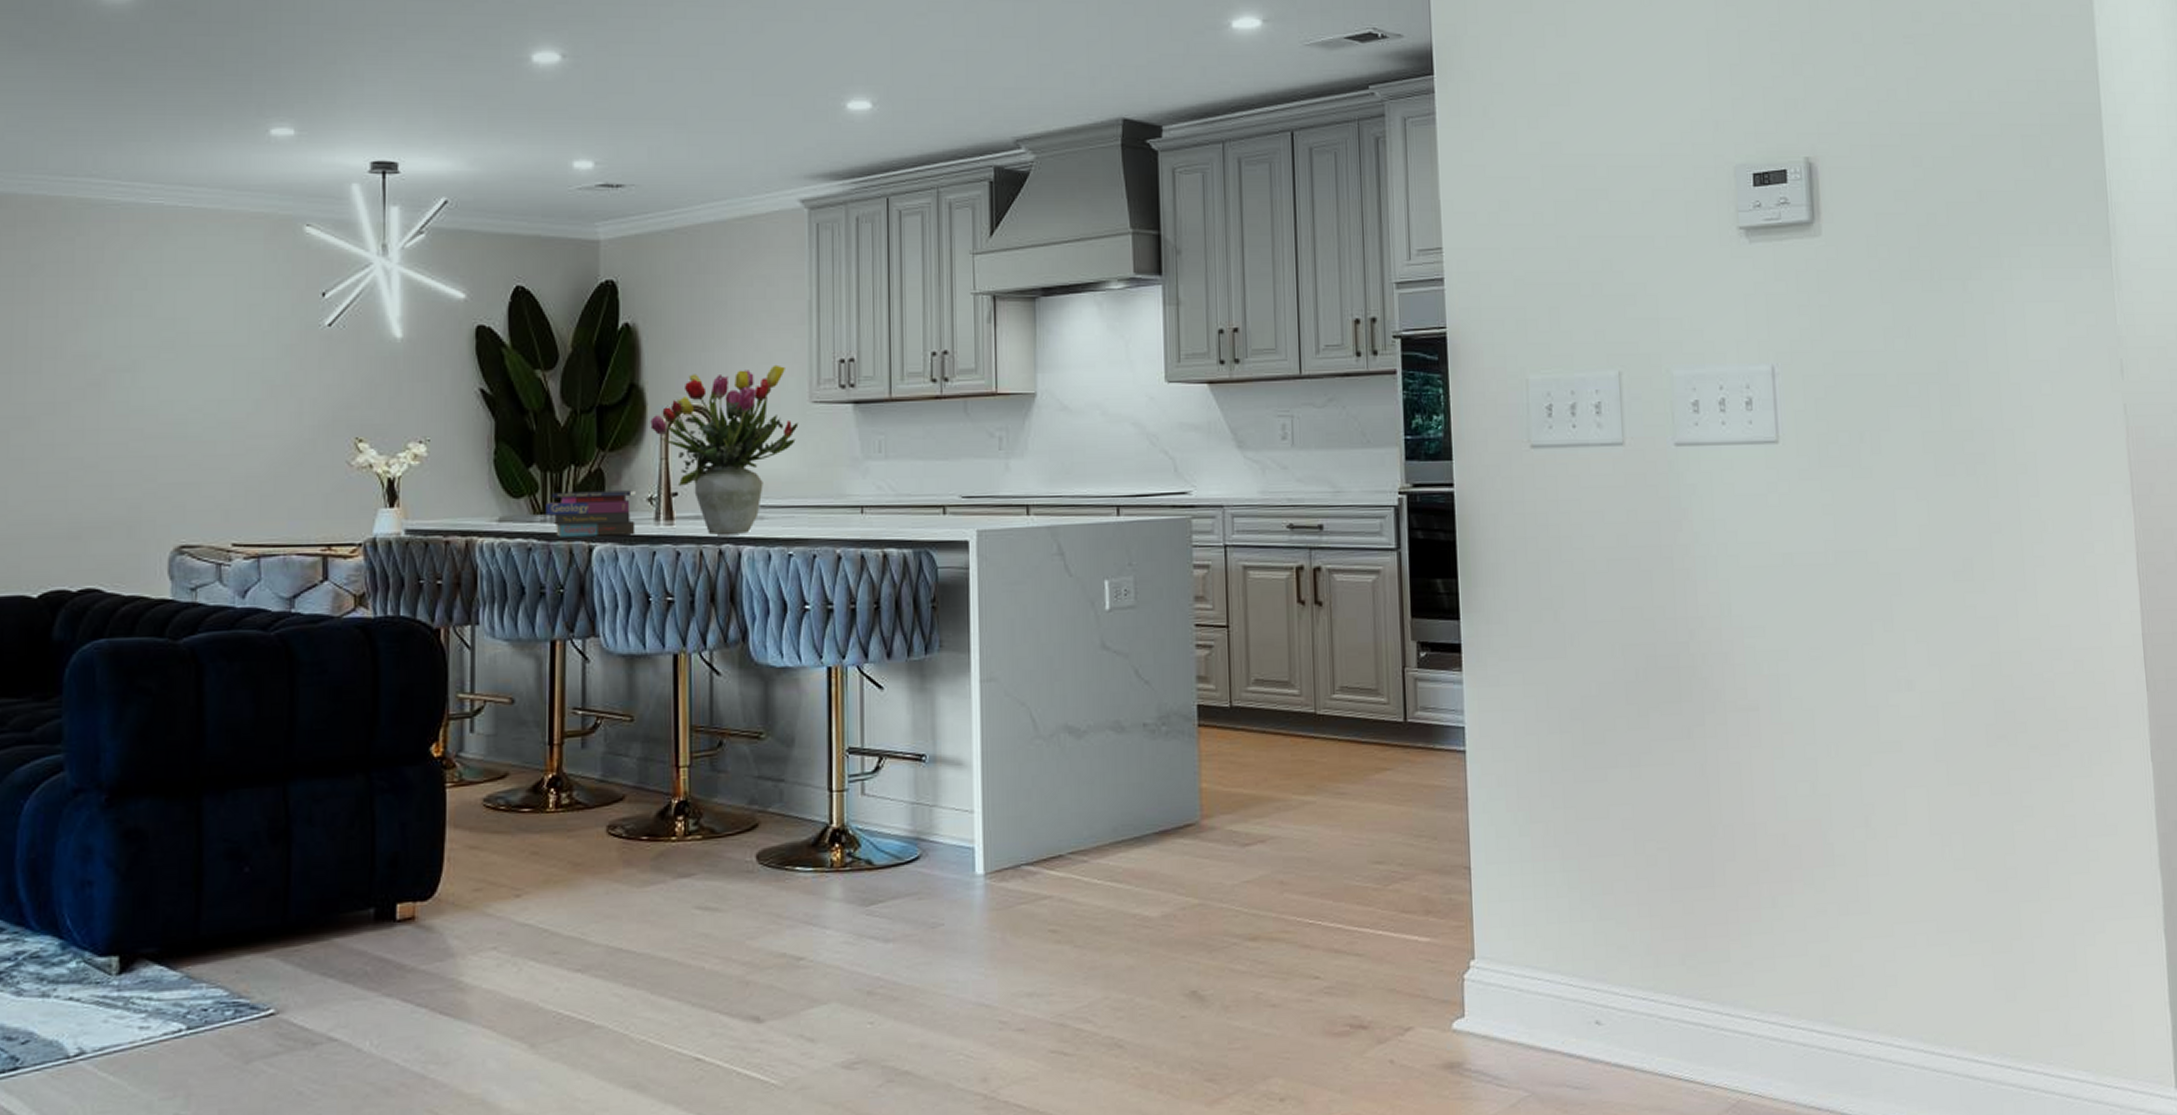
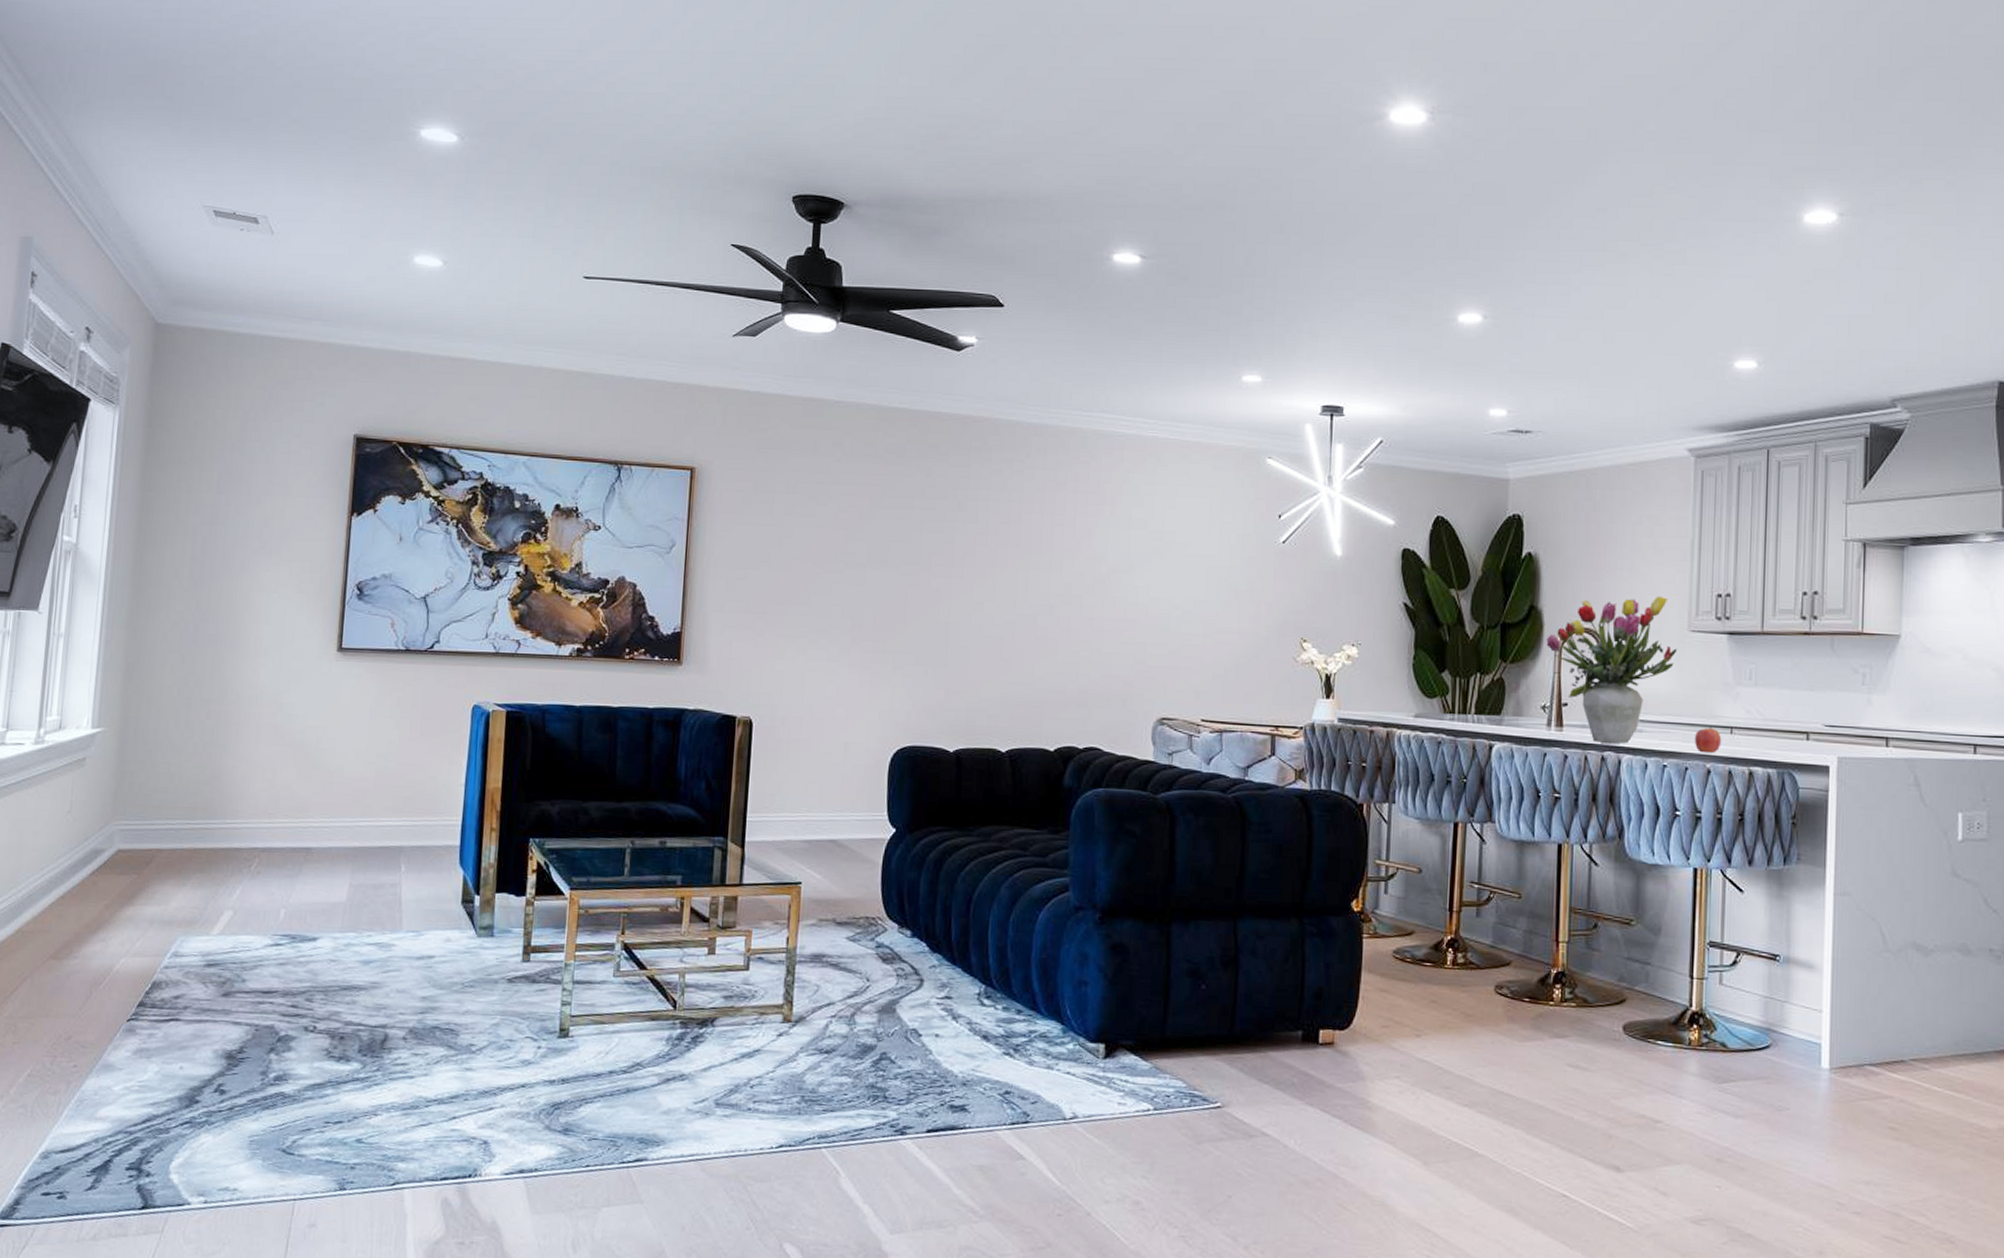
books: present [545,490,635,537] -> none [1454,695,1531,738]
fruit: none [823,506,852,538] -> present [1695,726,1722,754]

